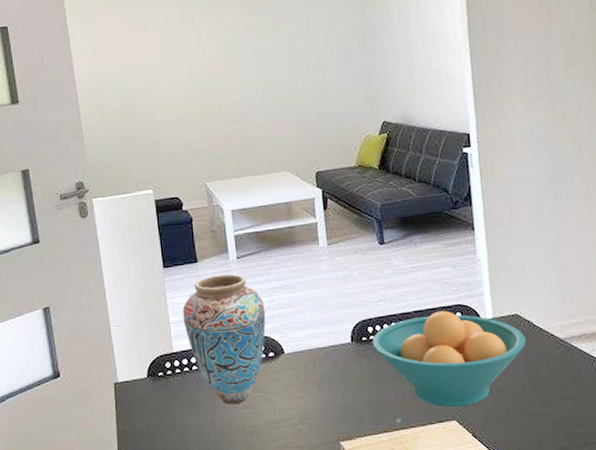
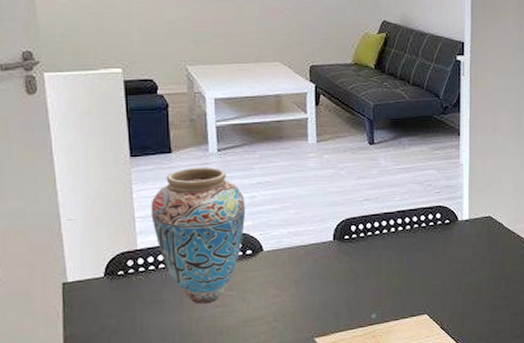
fruit bowl: present [371,310,526,408] -> none [354,211,495,303]

